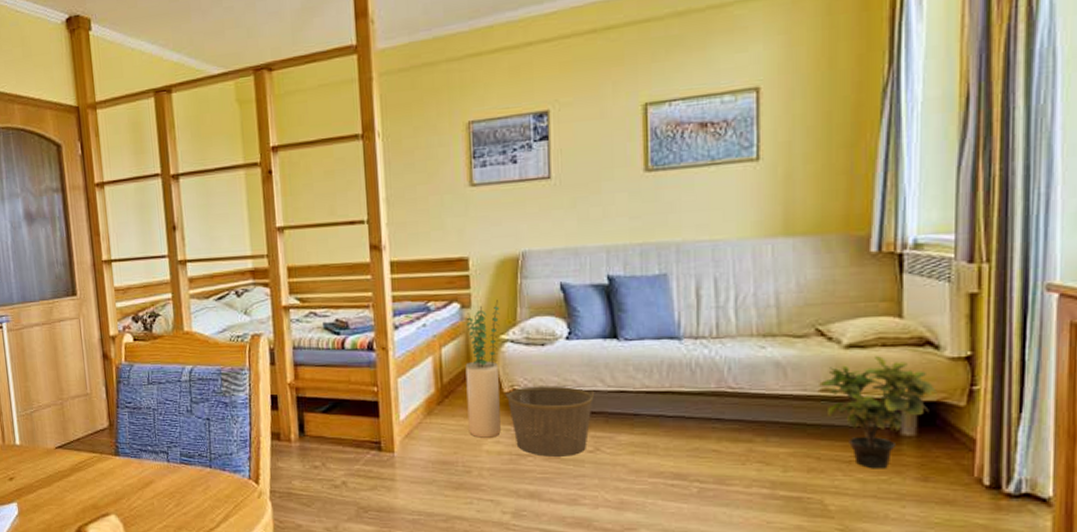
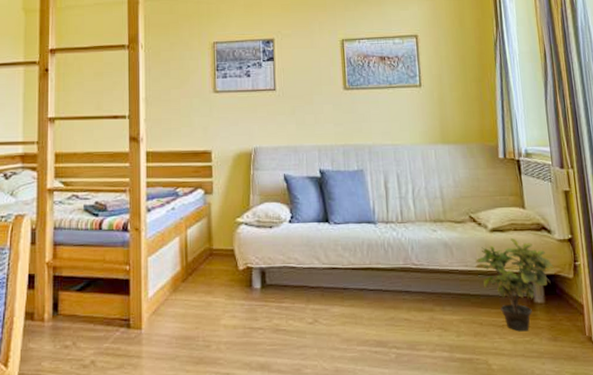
vase: present [465,300,501,438] -> none [207,188,236,313]
basket: present [505,385,595,457] -> none [240,263,313,329]

